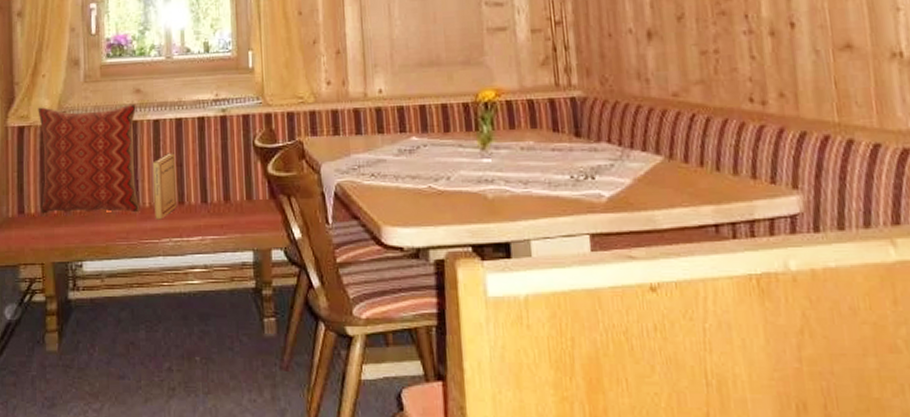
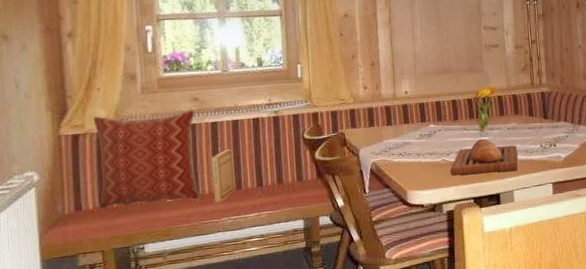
bread loaf: none [438,160,537,211] -> present [449,138,518,176]

